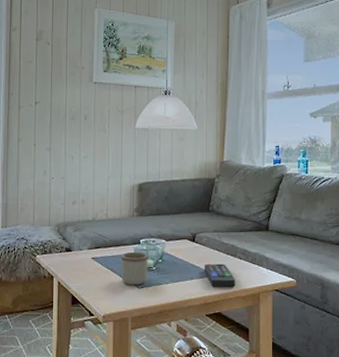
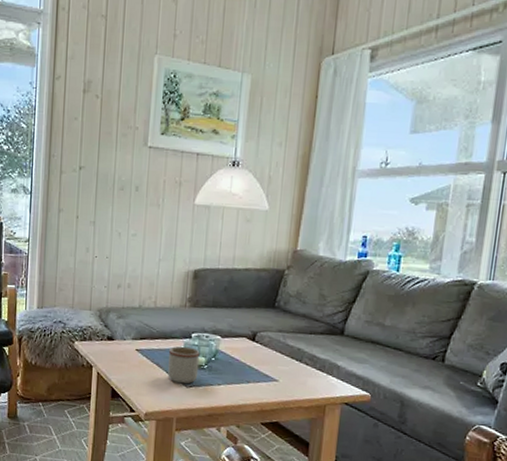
remote control: present [204,263,236,287] -> none [263,366,300,396]

